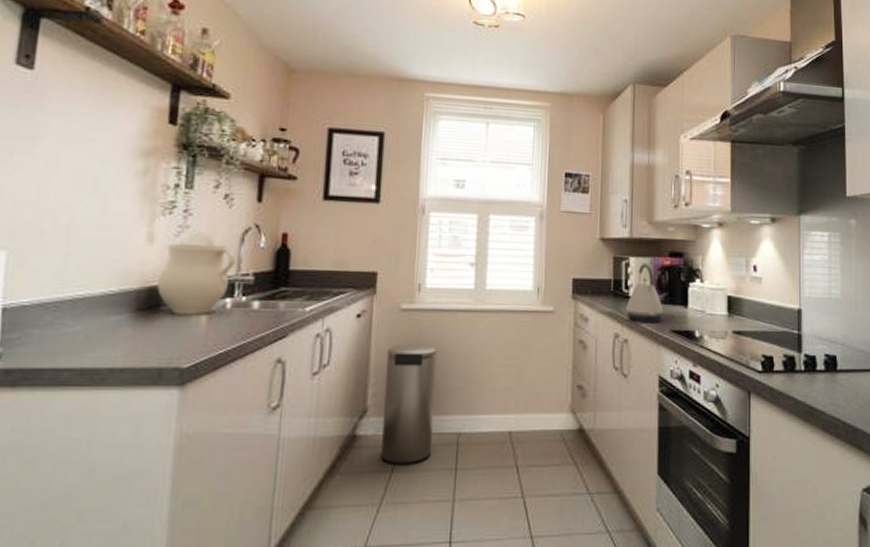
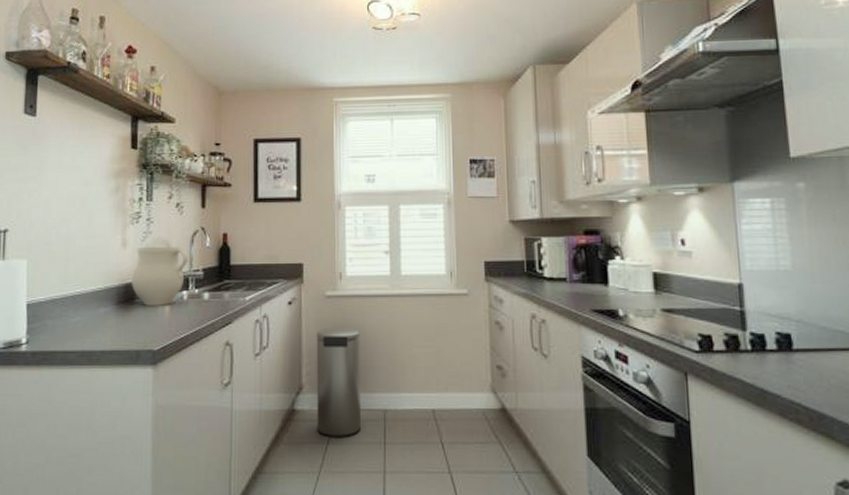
kettle: present [625,263,664,324] -> none [540,242,582,303]

